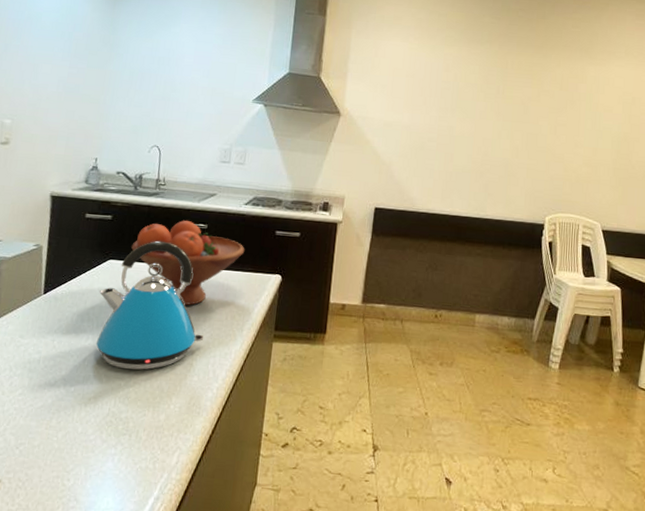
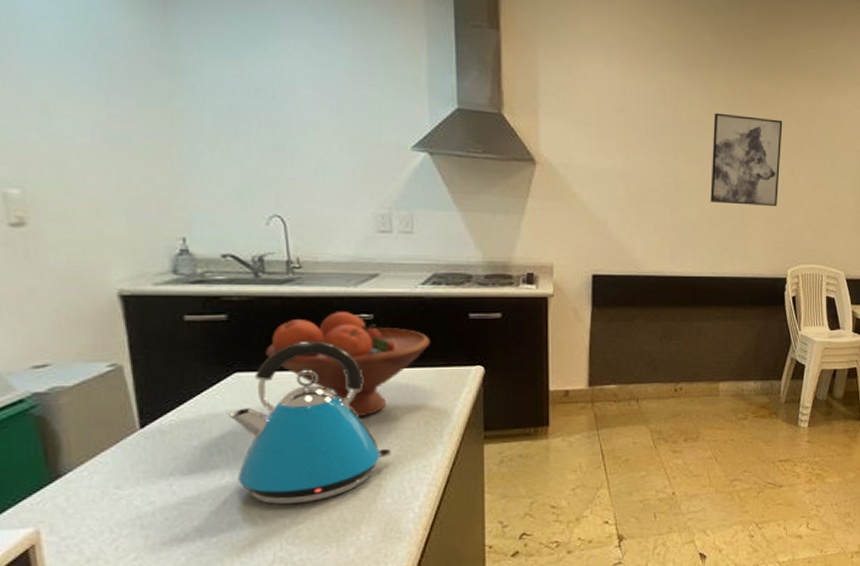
wall art: none [479,79,548,160] -> present [710,112,783,206]

